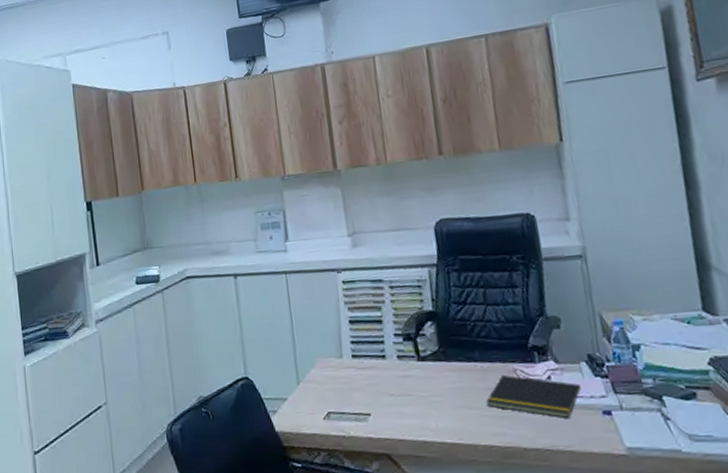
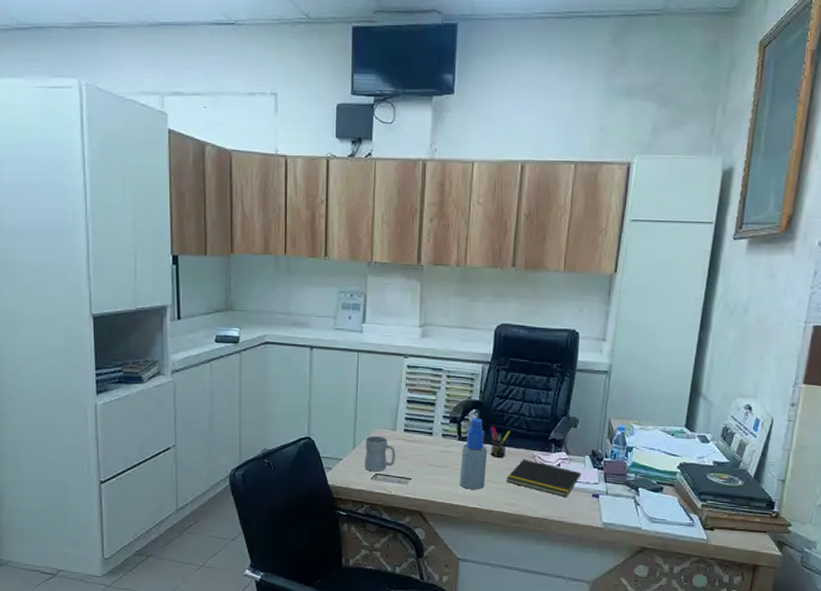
mug: none [309,366,348,410] -> present [364,435,396,472]
spray bottle: none [424,331,462,420] -> present [459,418,488,490]
pen holder: none [452,339,479,377] -> present [489,426,510,458]

